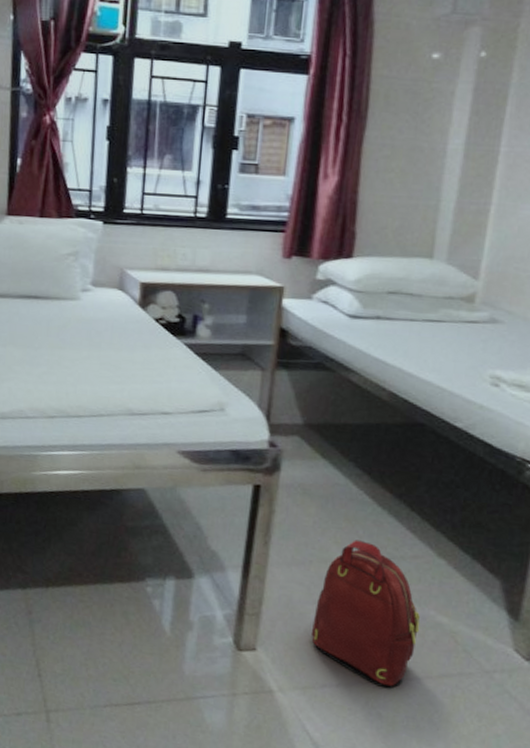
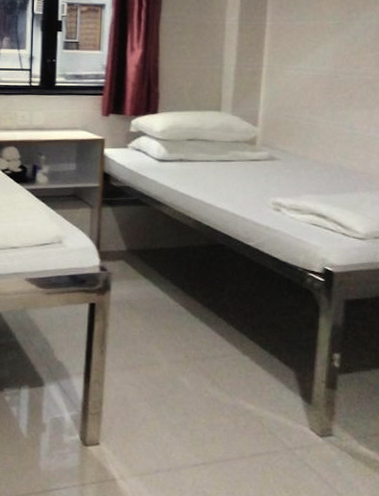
backpack: present [312,539,421,690] -> none [145,344,233,470]

